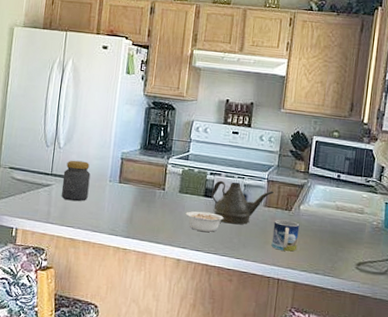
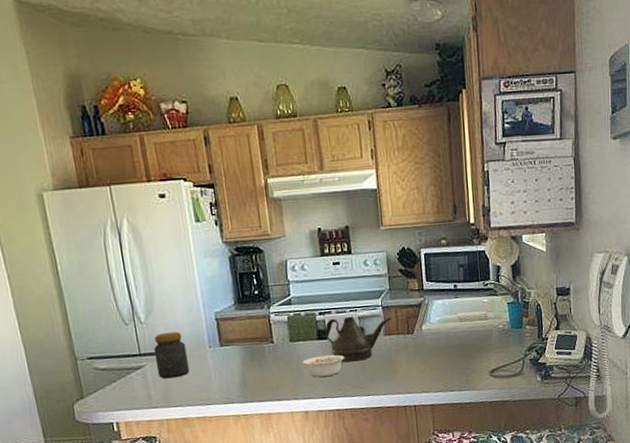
mug: present [271,219,300,252] -> none [398,343,428,377]

